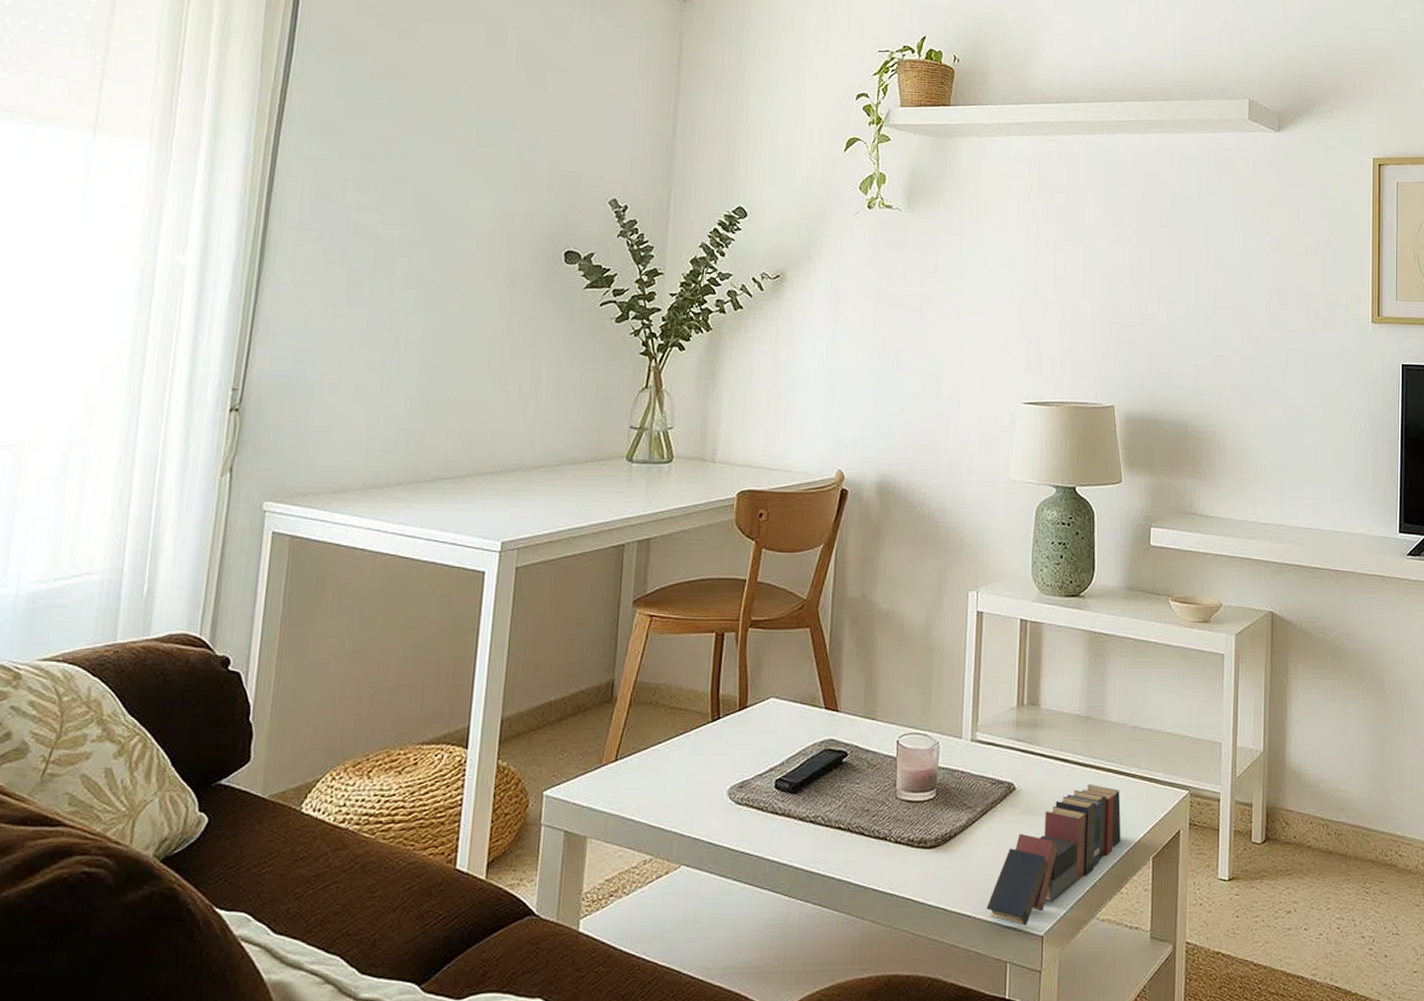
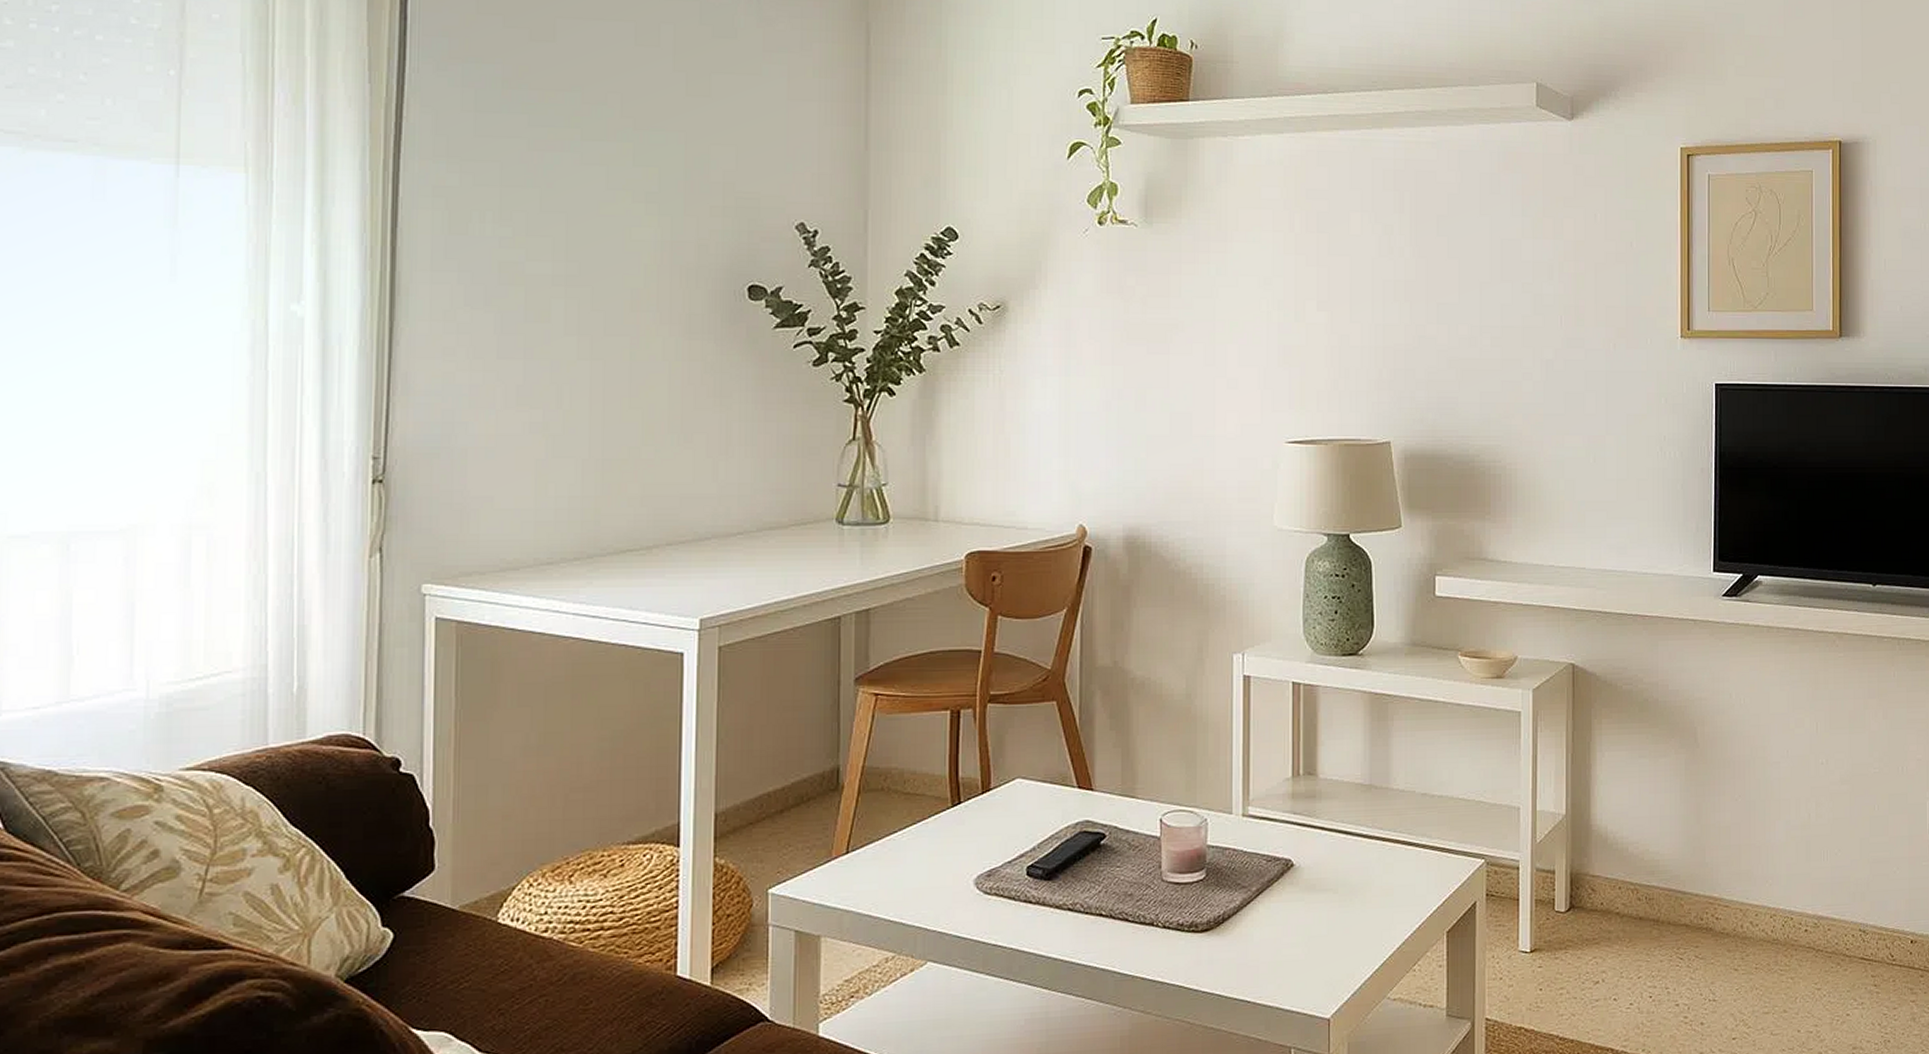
book: present [986,783,1121,926] -> none [1266,856,1412,1009]

